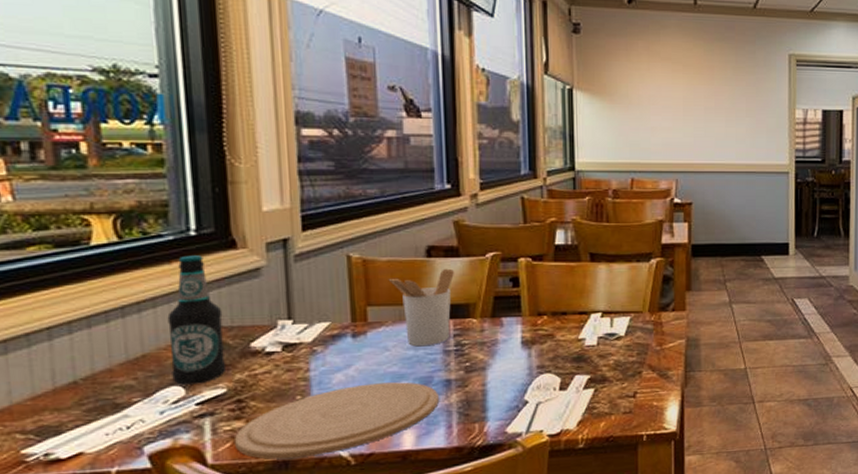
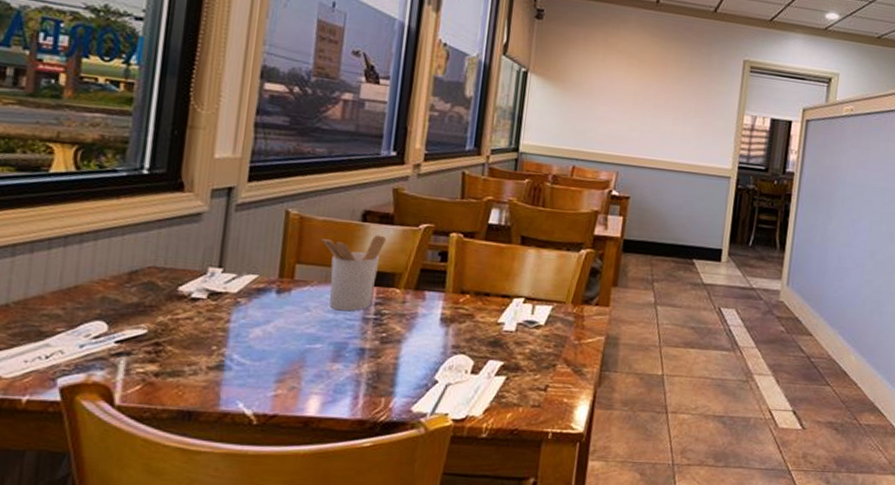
bottle: present [167,255,227,385] -> none [98,192,158,322]
plate: present [234,382,439,459] -> none [143,342,351,411]

